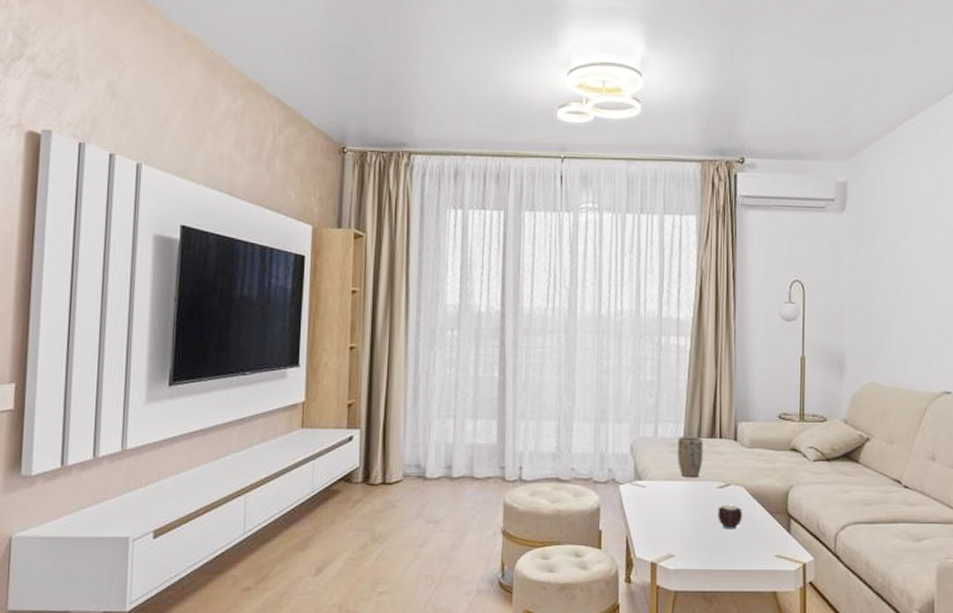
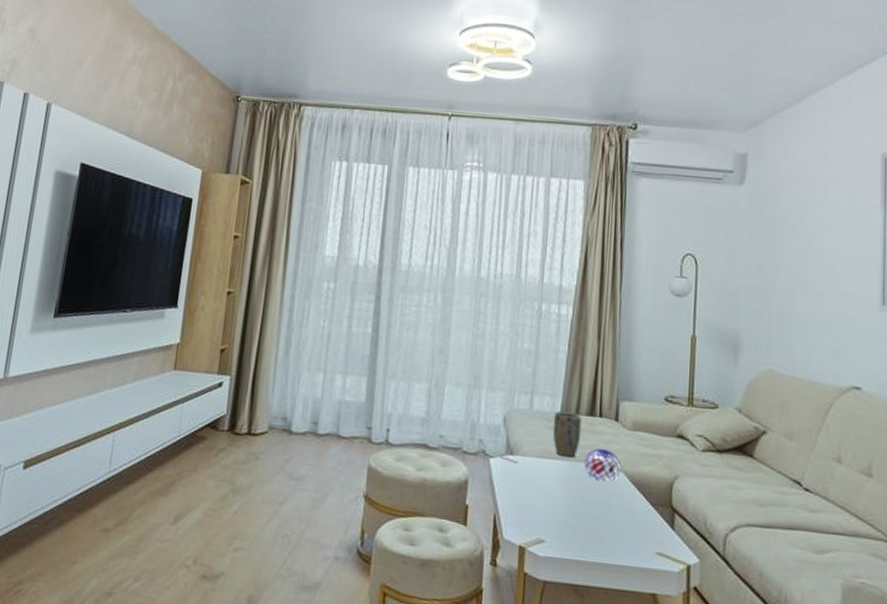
decorative orb: none [707,466,741,495] -> present [584,448,622,481]
candle: present [718,503,742,530] -> none [594,489,621,519]

